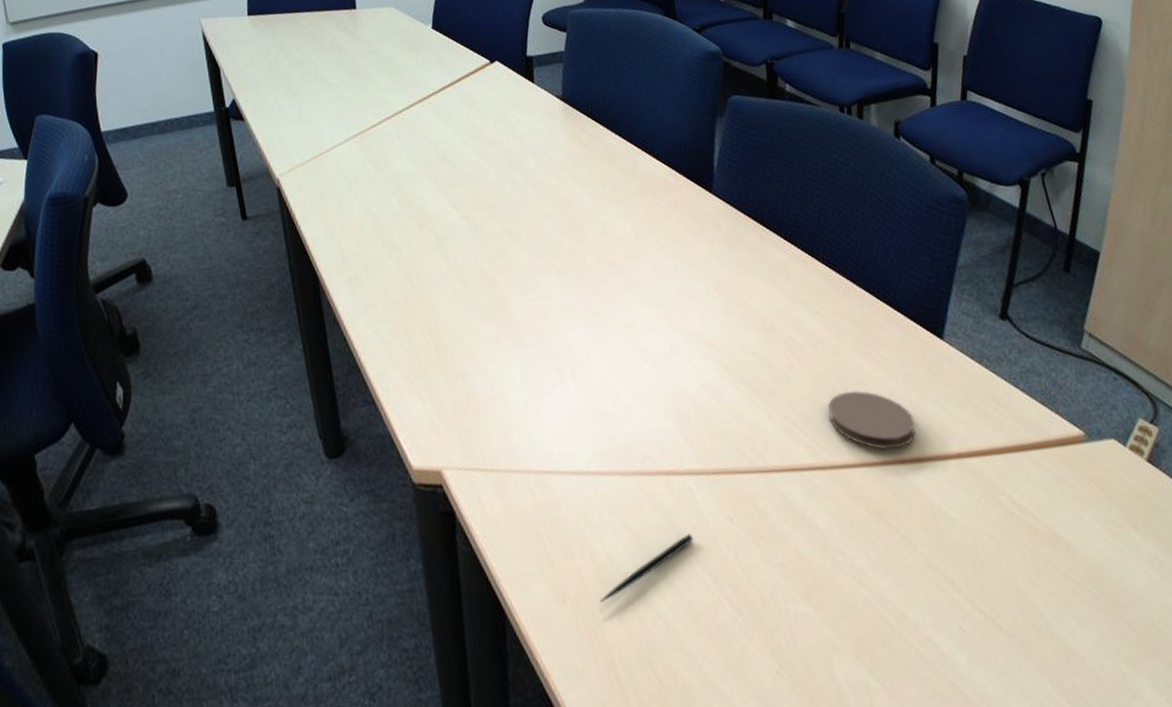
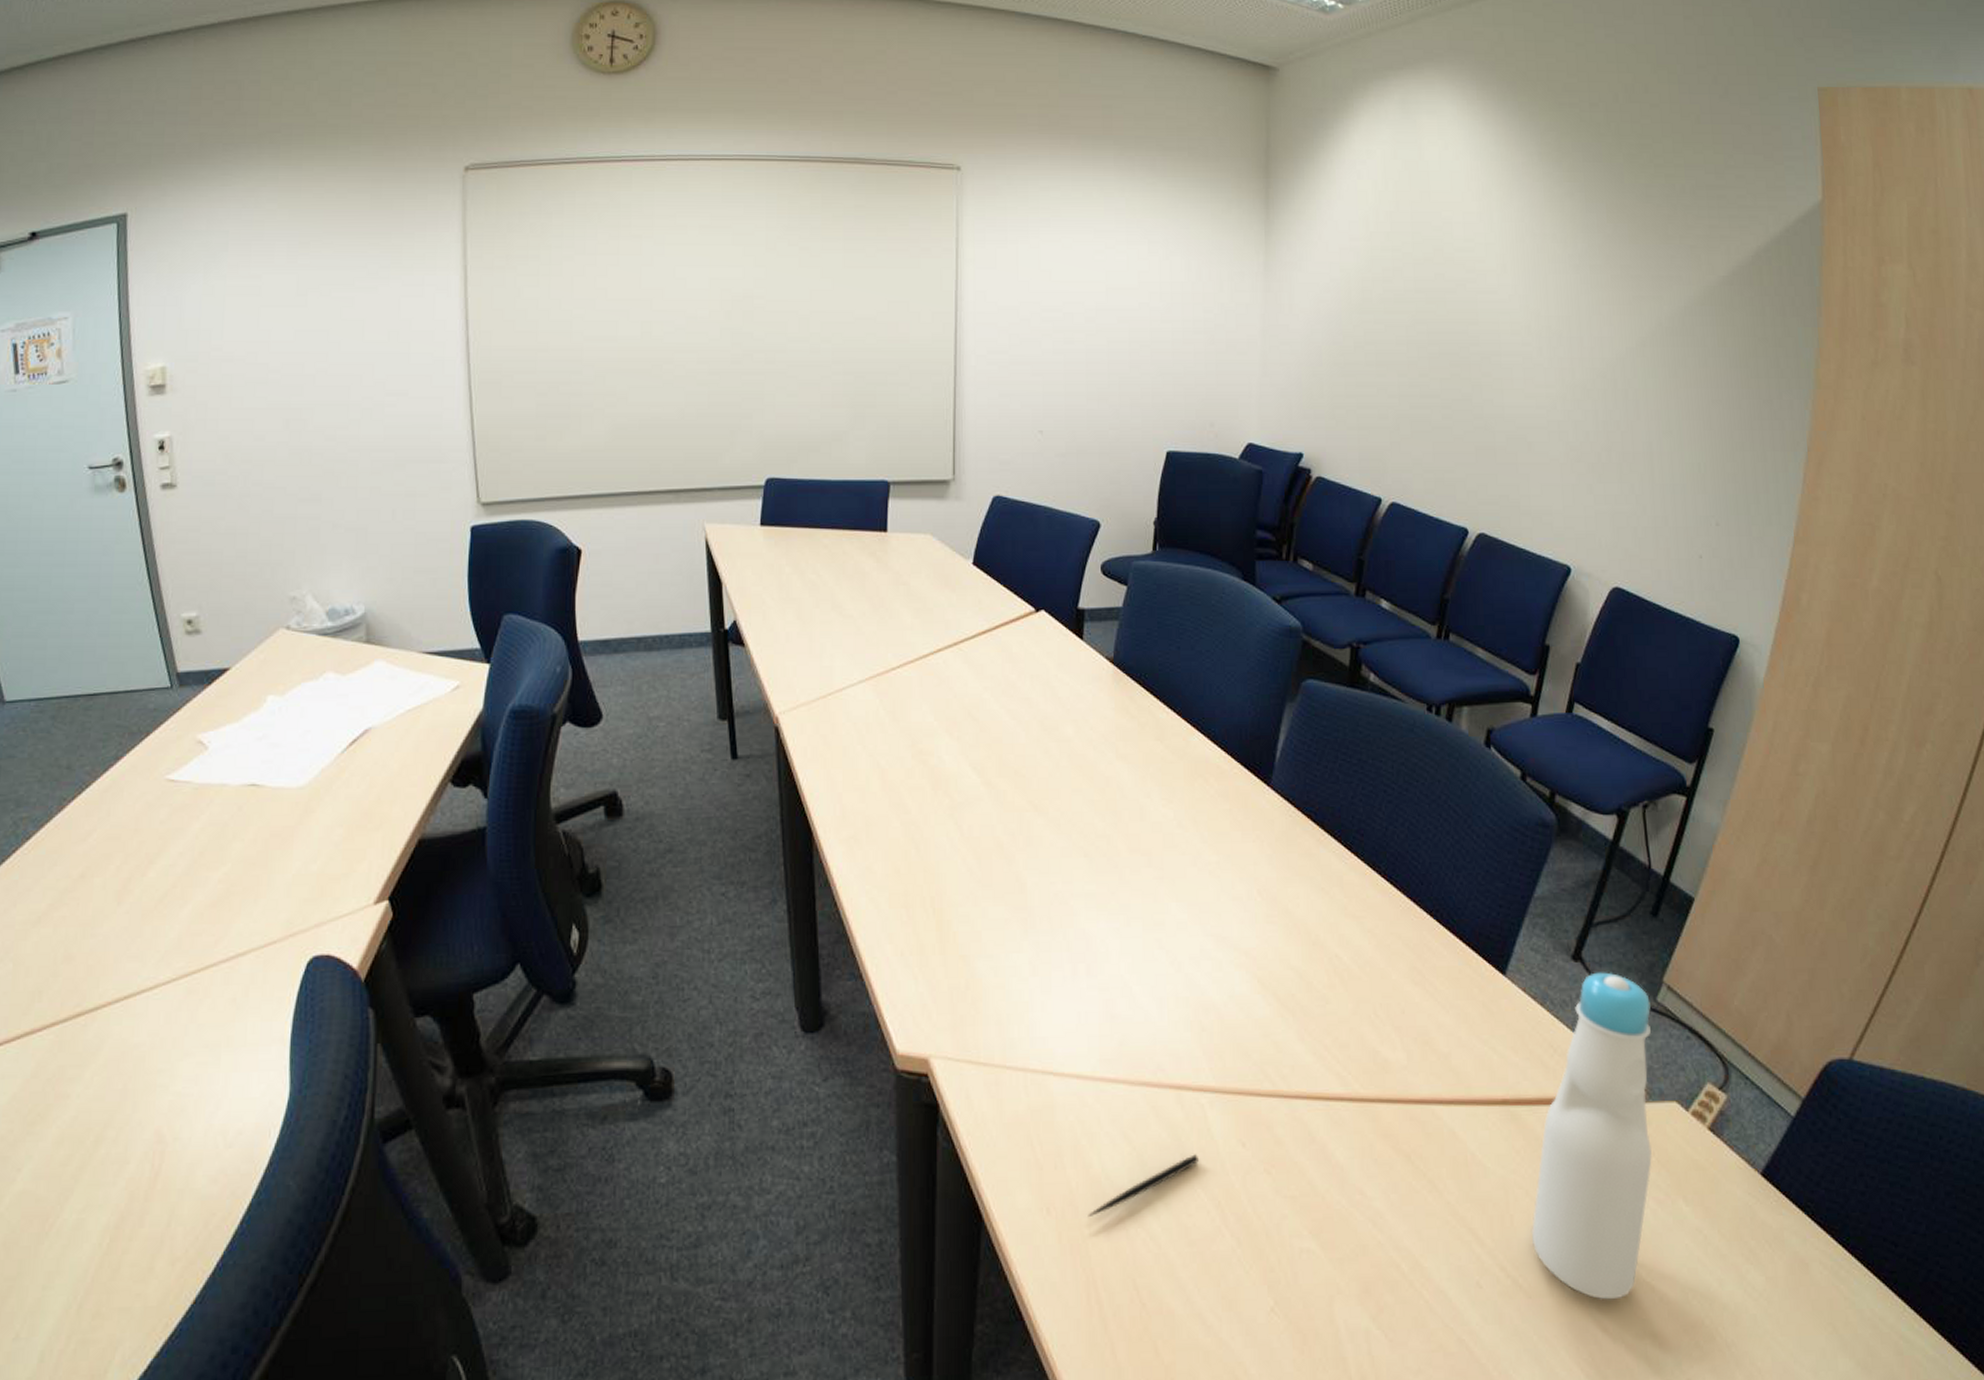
coaster: present [827,391,916,450] -> none [1366,1020,1460,1088]
bottle: none [998,326,1104,633] -> present [1531,972,1652,1300]

